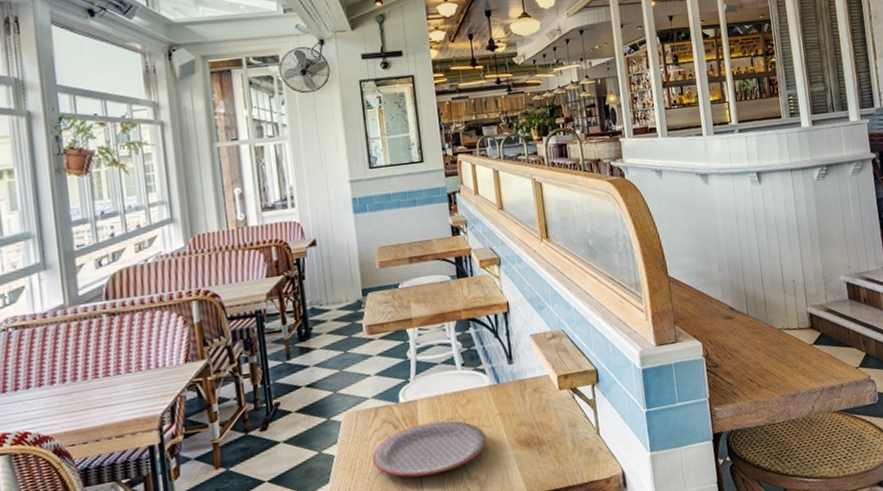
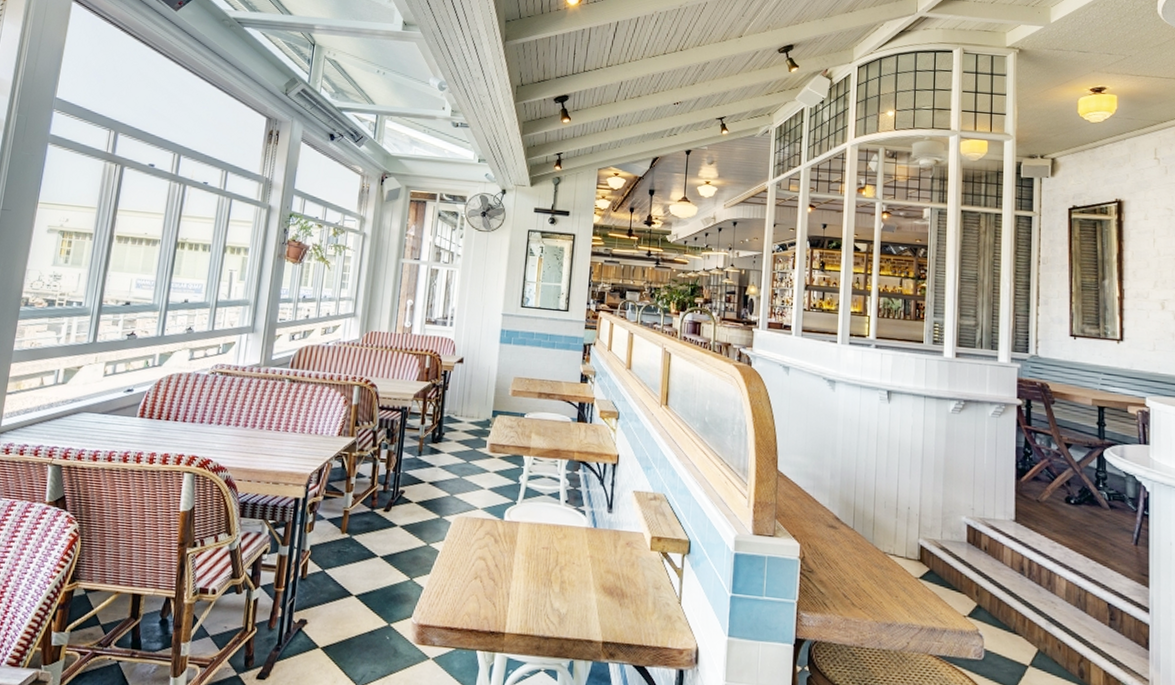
plate: present [372,420,487,478] -> none [470,544,574,596]

